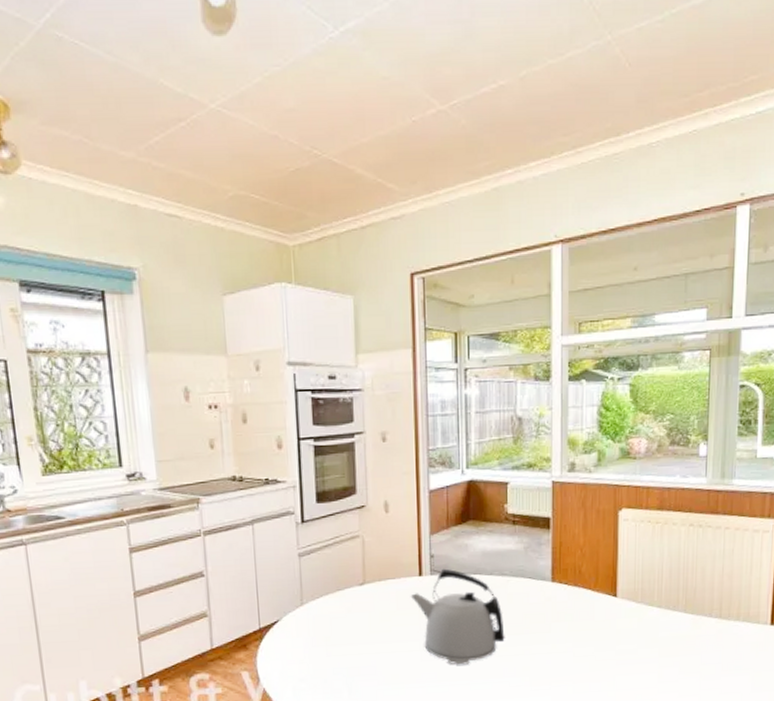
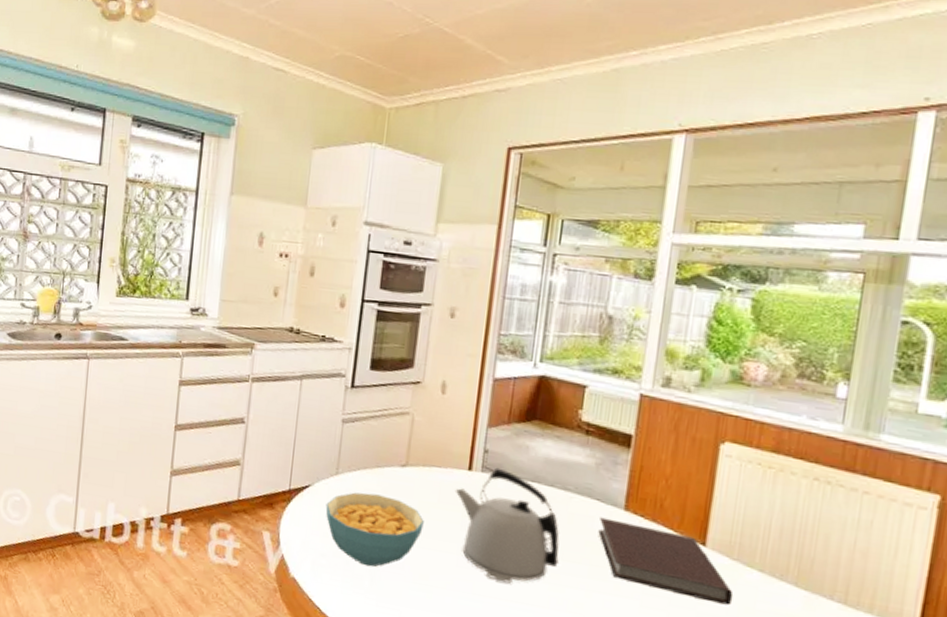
cereal bowl: none [296,614,388,680] -> present [325,492,424,567]
notebook: none [533,591,641,641] -> present [598,517,734,606]

